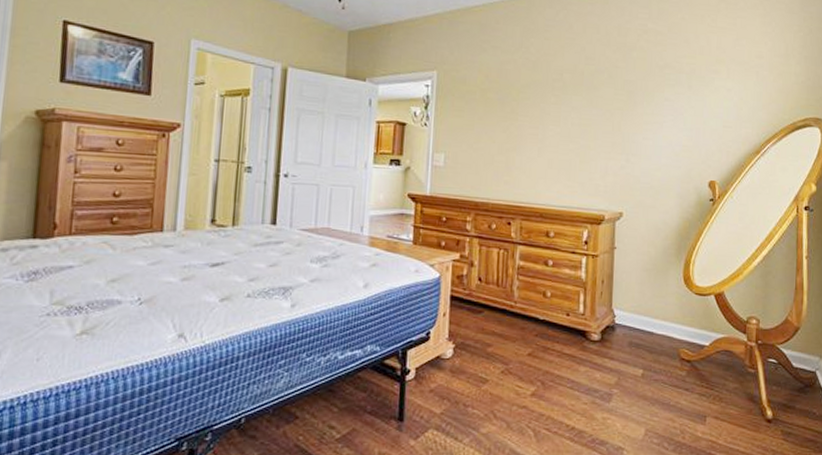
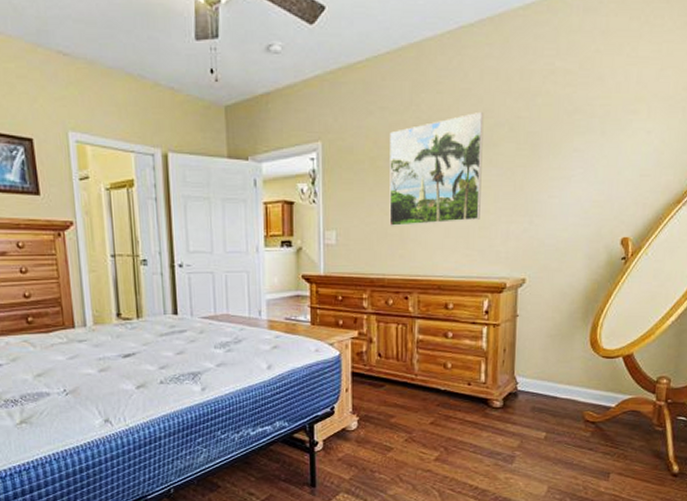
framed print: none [496,58,586,155] -> present [389,111,484,227]

